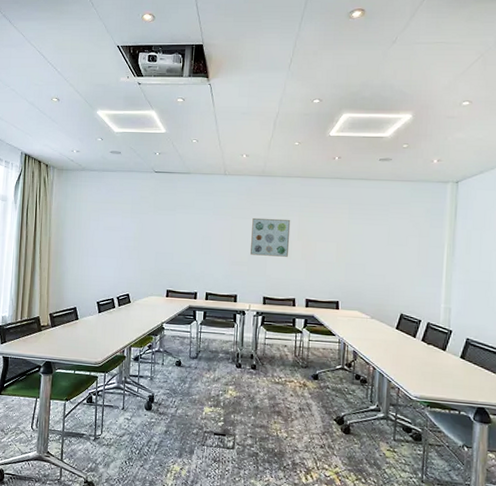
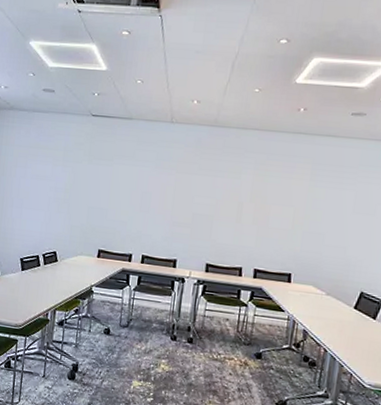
wall art: present [250,217,291,257] -> none [195,173,244,220]

